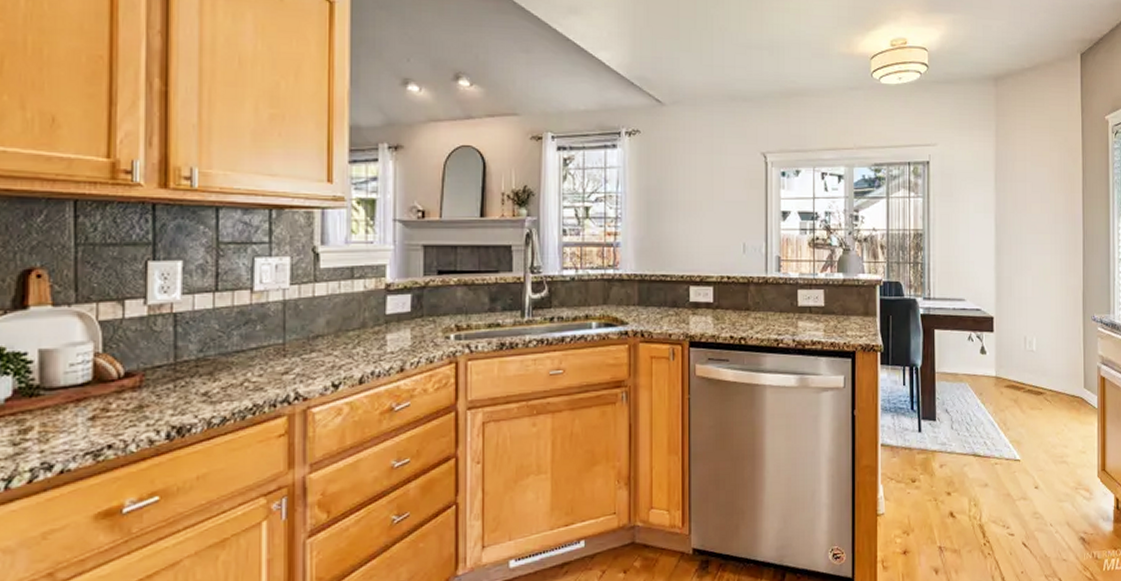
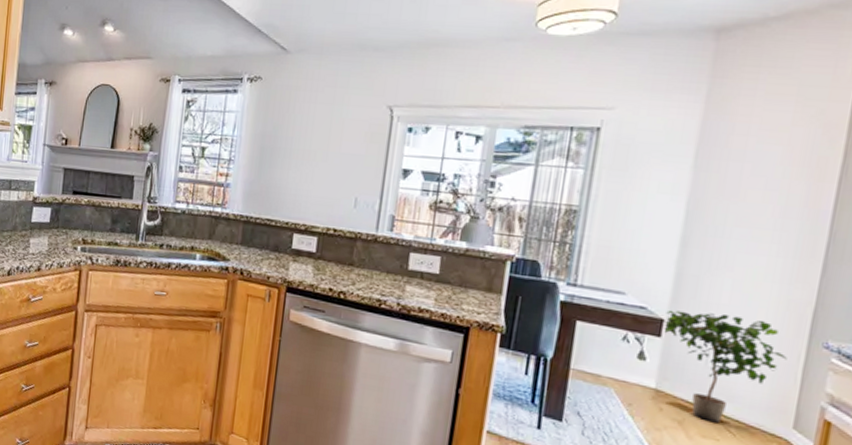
potted plant: none [993,305,1073,396] -> present [663,309,787,424]

